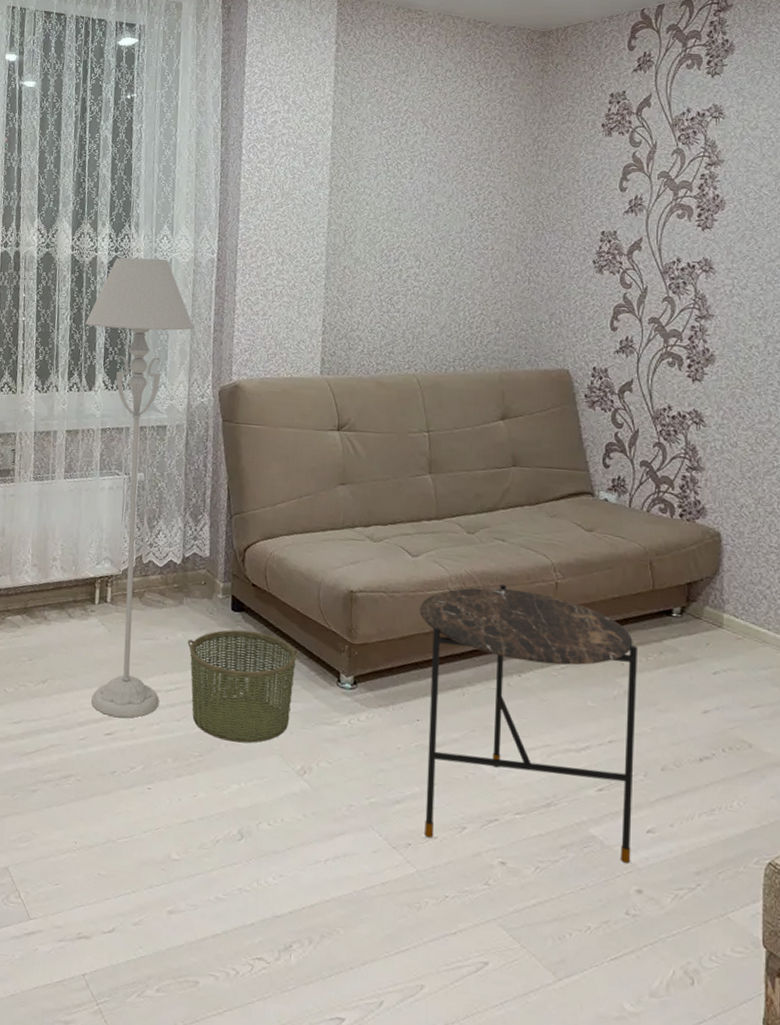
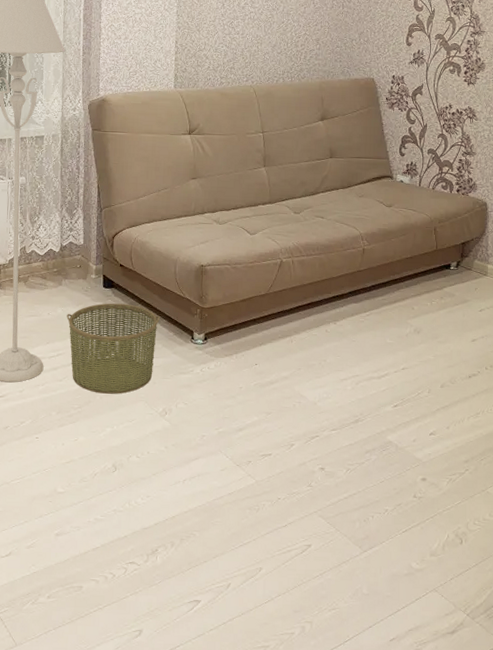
side table: present [419,583,639,863] -> none [256,252,425,459]

